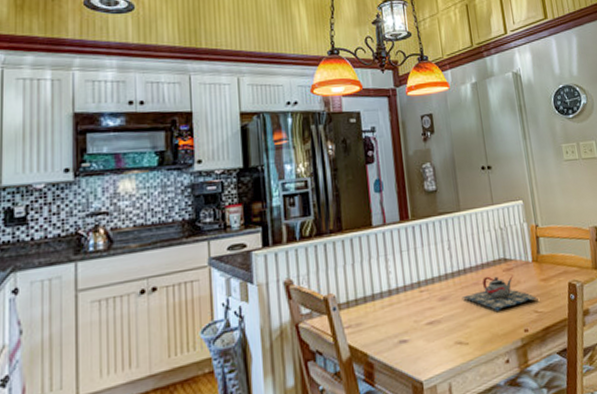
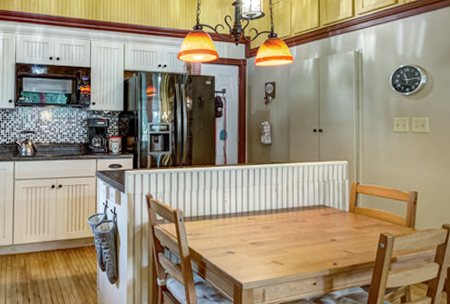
teapot: present [462,274,538,311] -> none [282,217,350,245]

